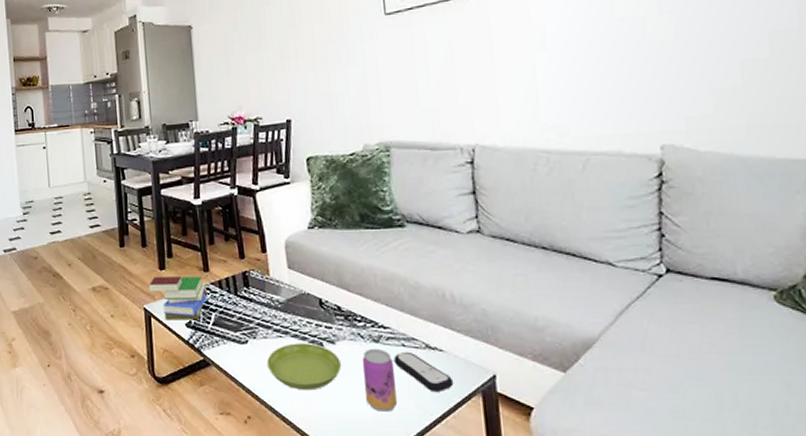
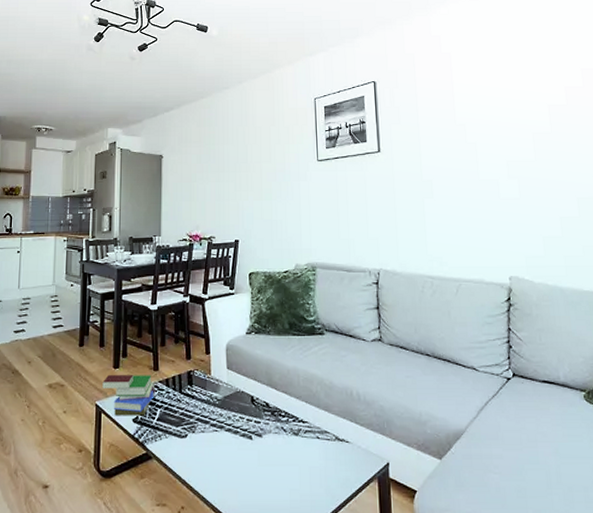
saucer: present [267,343,341,391] -> none [203,437,265,481]
beverage can: present [363,348,397,412] -> none [284,440,310,498]
remote control: present [394,351,454,392] -> none [310,443,356,479]

